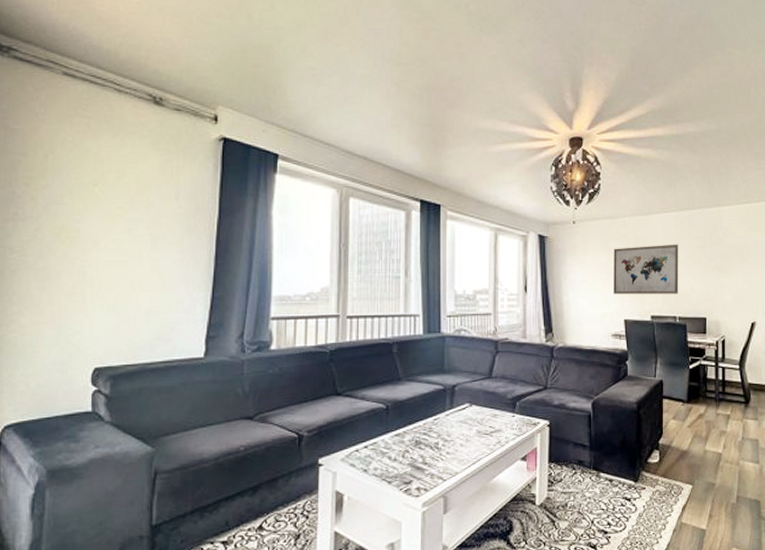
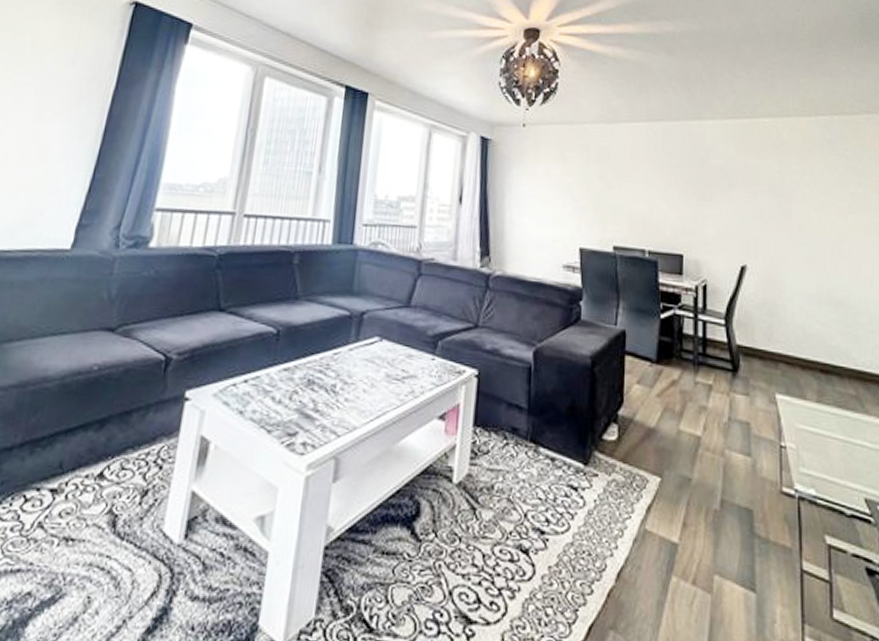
wall art: present [613,244,679,294] -> none [568,159,651,222]

